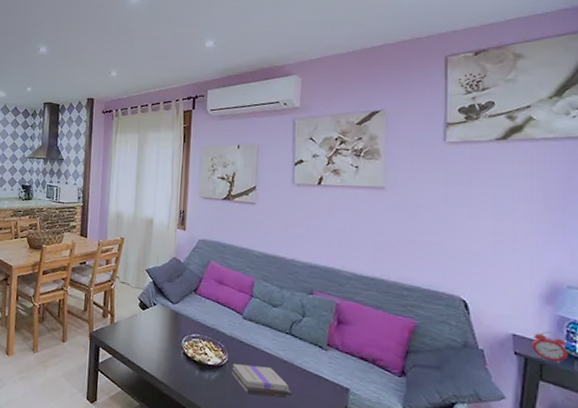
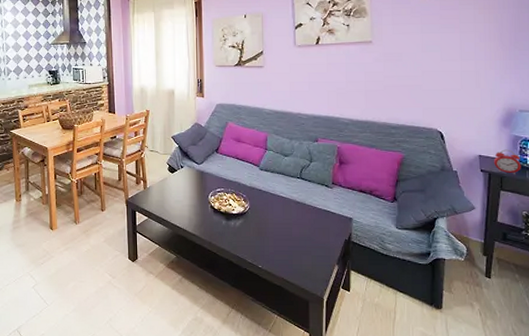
books: present [232,364,292,398] -> none [254,209,305,235]

